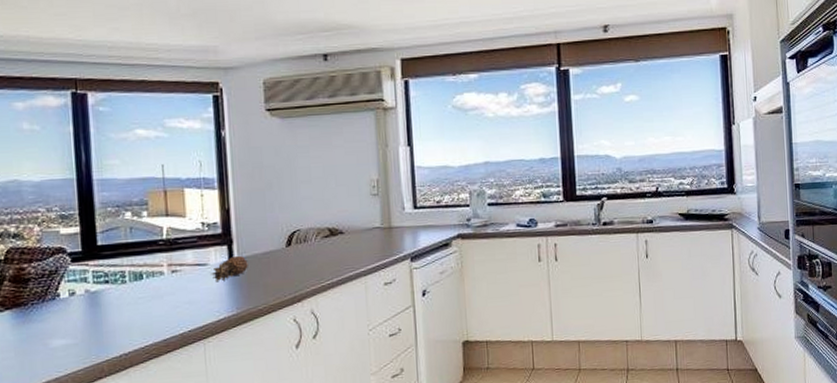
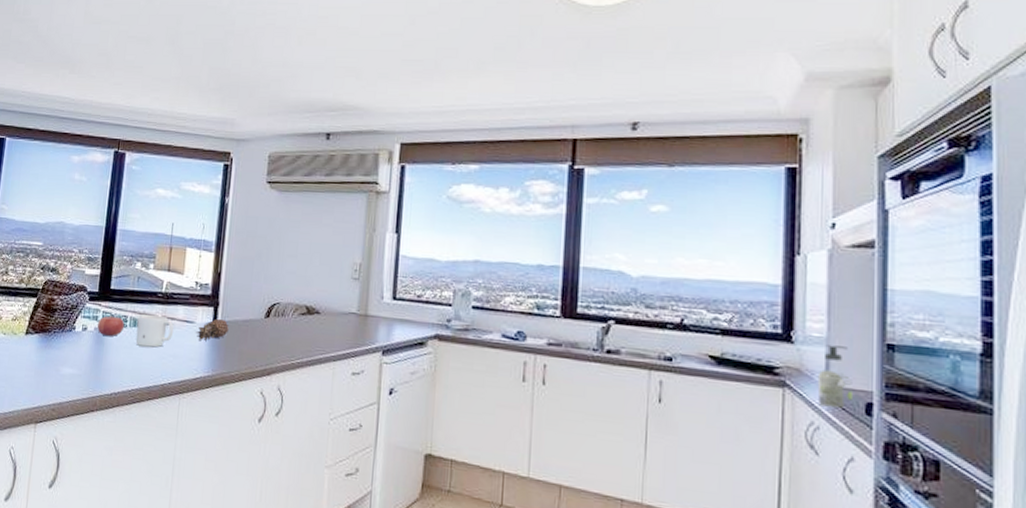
fruit: none [87,272,124,297] -> present [97,314,125,336]
mug: none [138,263,185,300] -> present [135,314,174,348]
soap dispenser: none [753,190,776,238] -> present [817,345,852,408]

